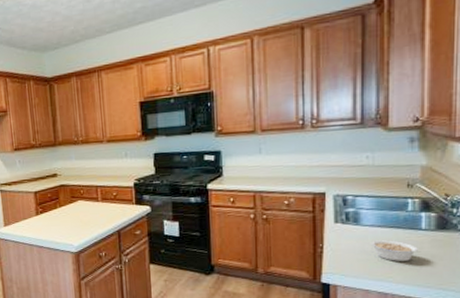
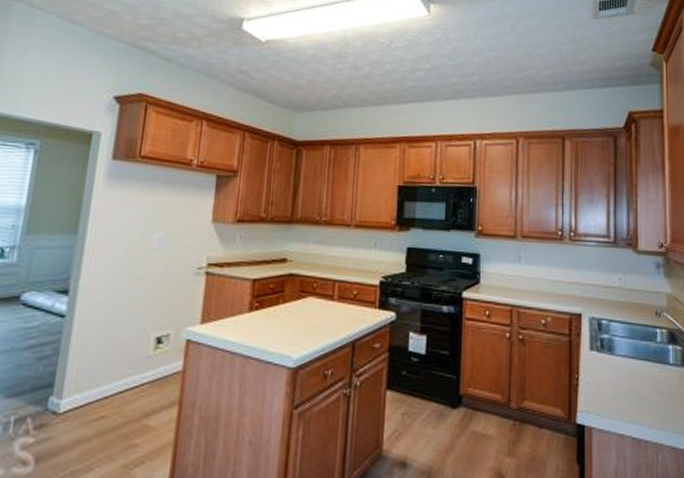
legume: present [370,240,421,262] -> none [623,374,670,402]

